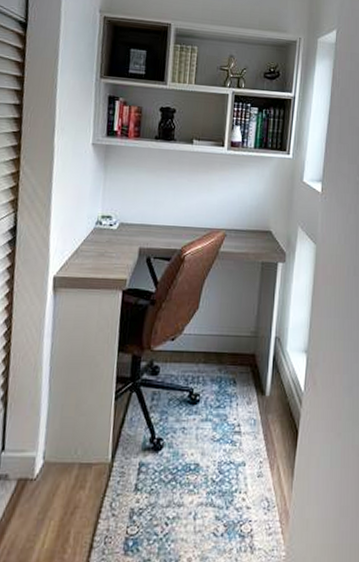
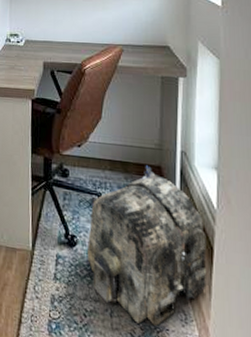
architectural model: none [173,354,293,521] -> present [88,165,207,326]

